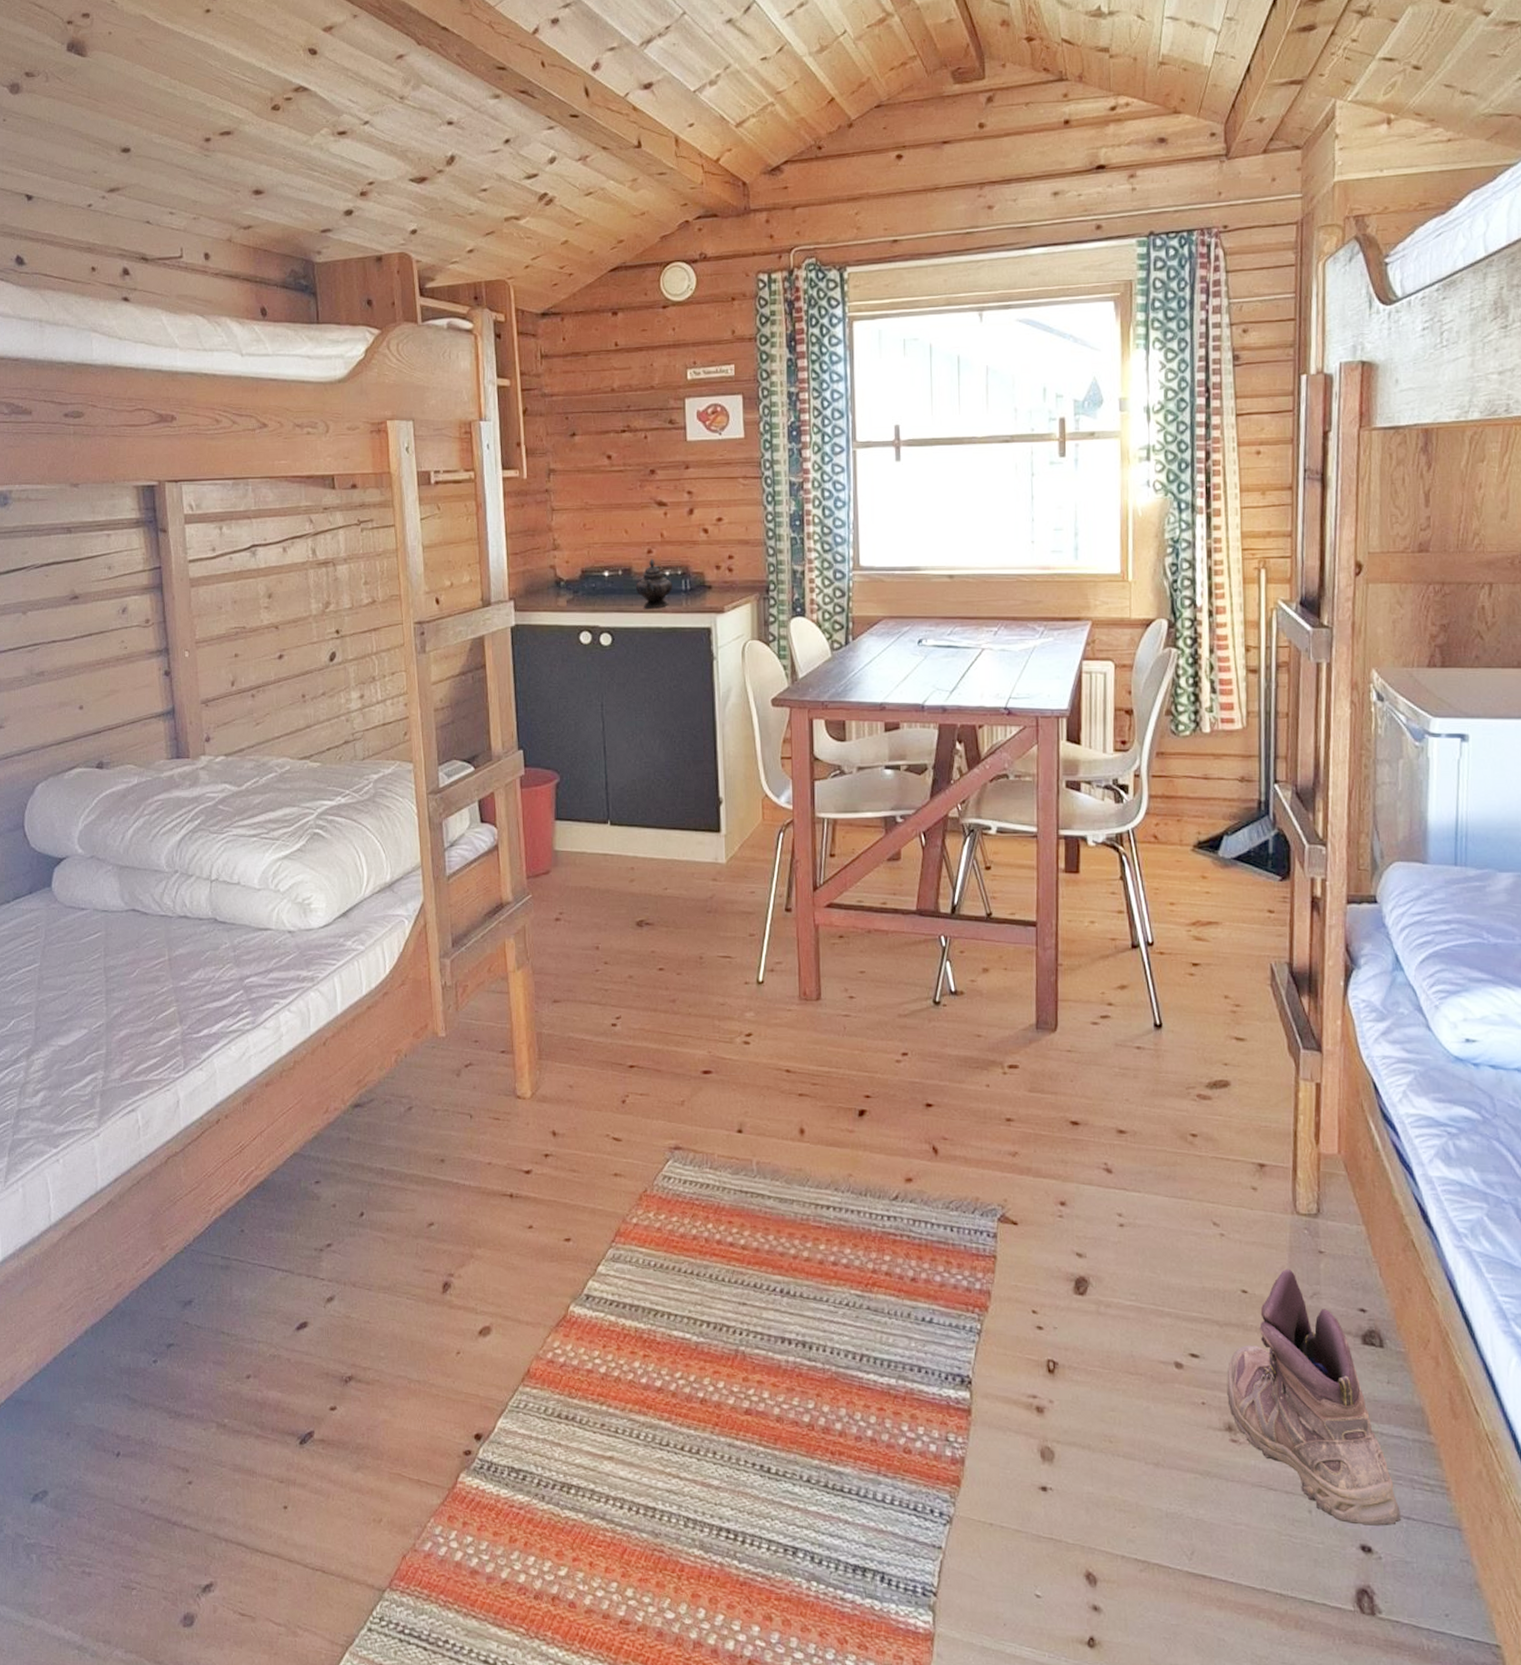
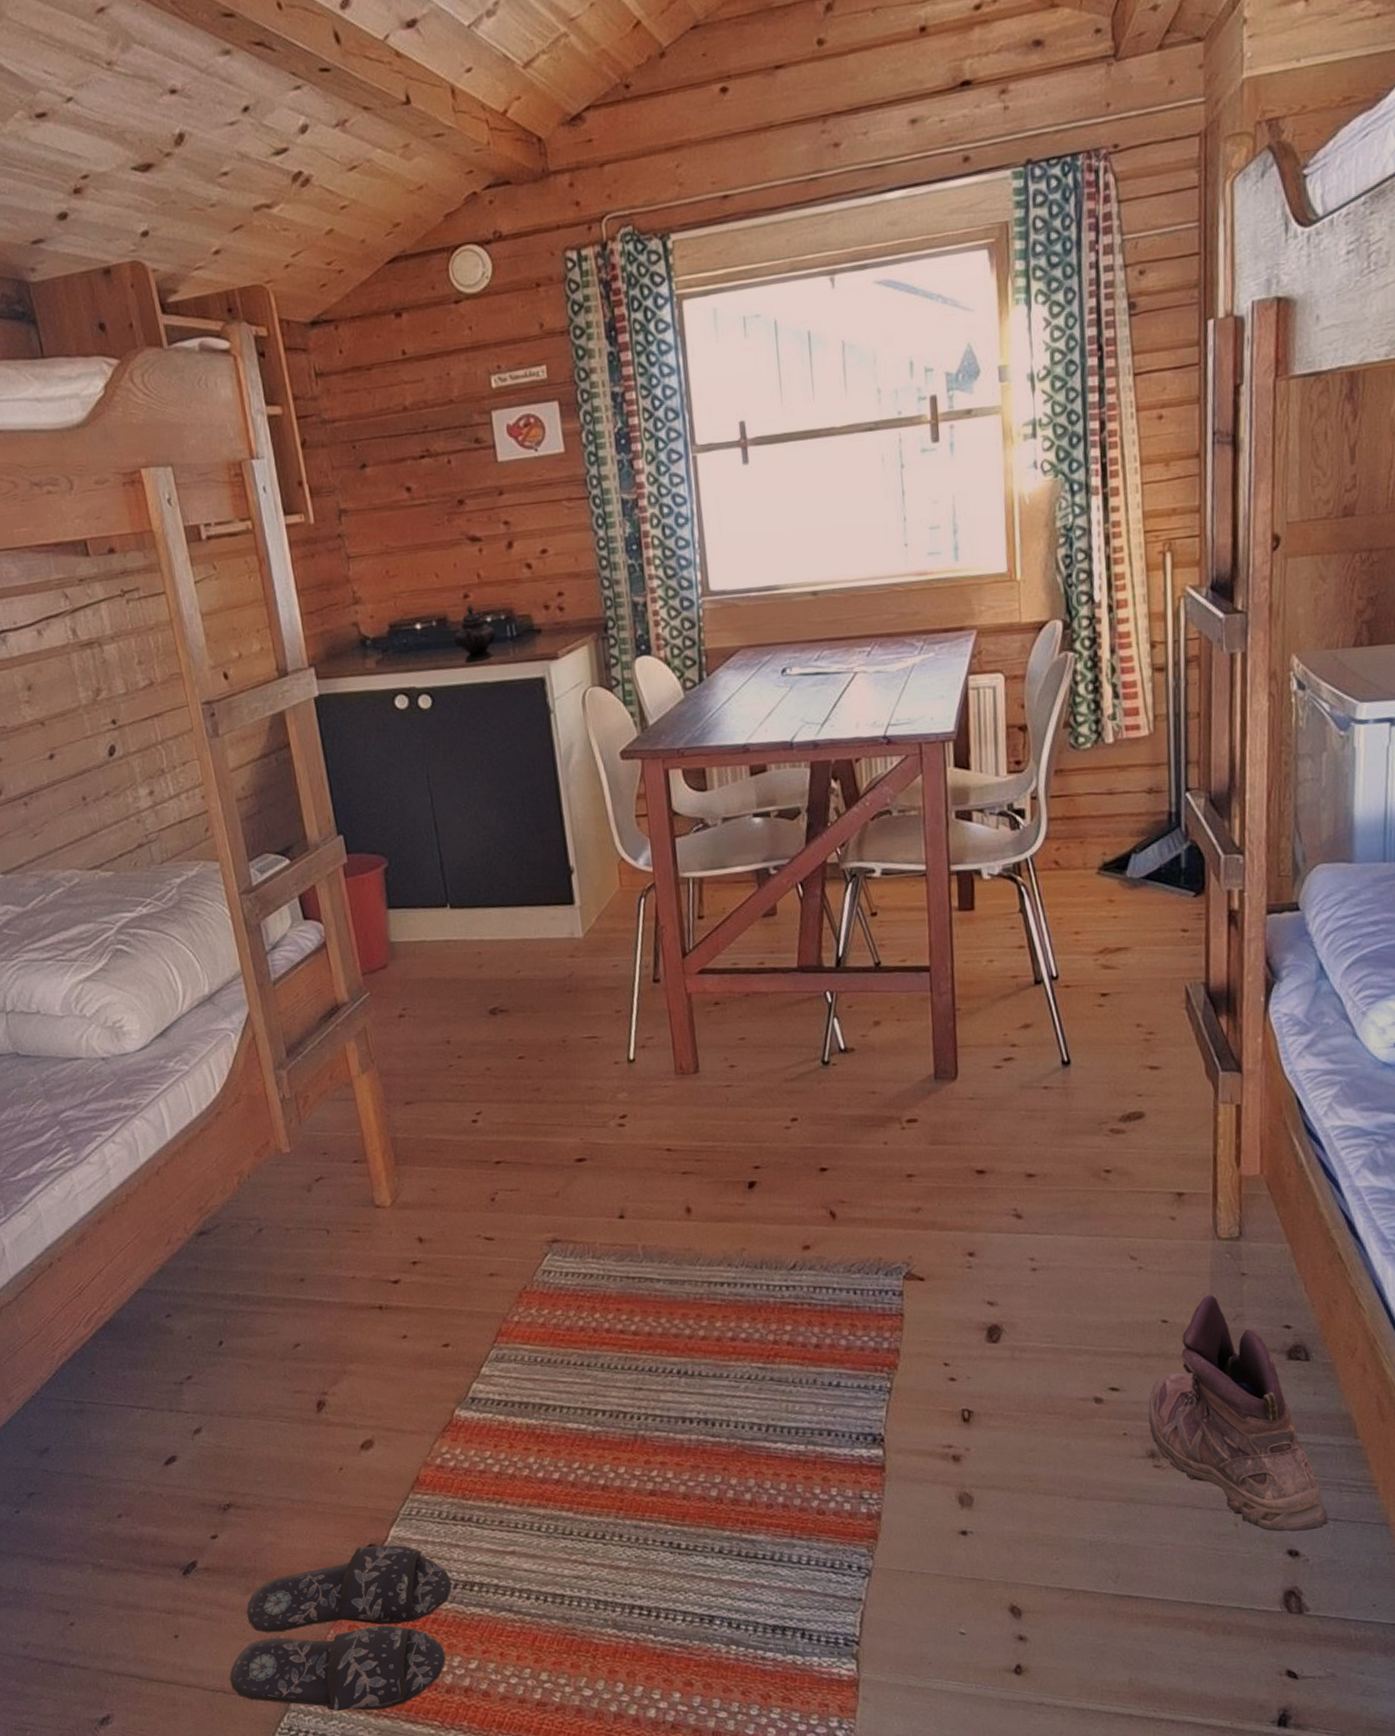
slippers: none [331,1435,549,1609] -> present [230,1544,451,1711]

